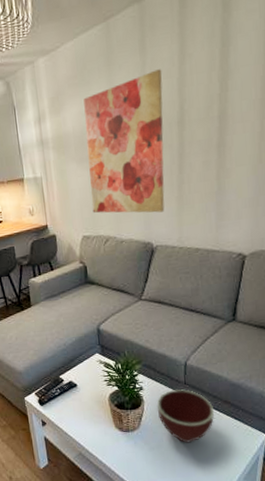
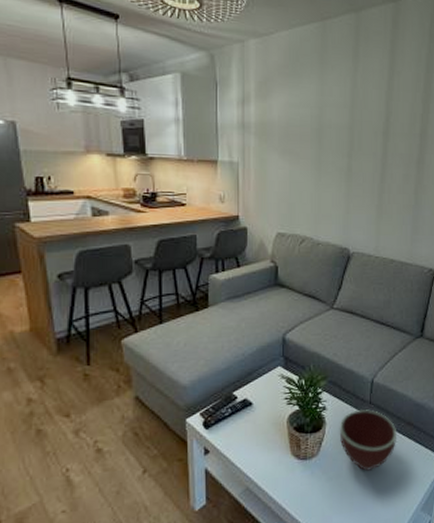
wall art: present [83,69,165,213] -> none [290,78,372,218]

